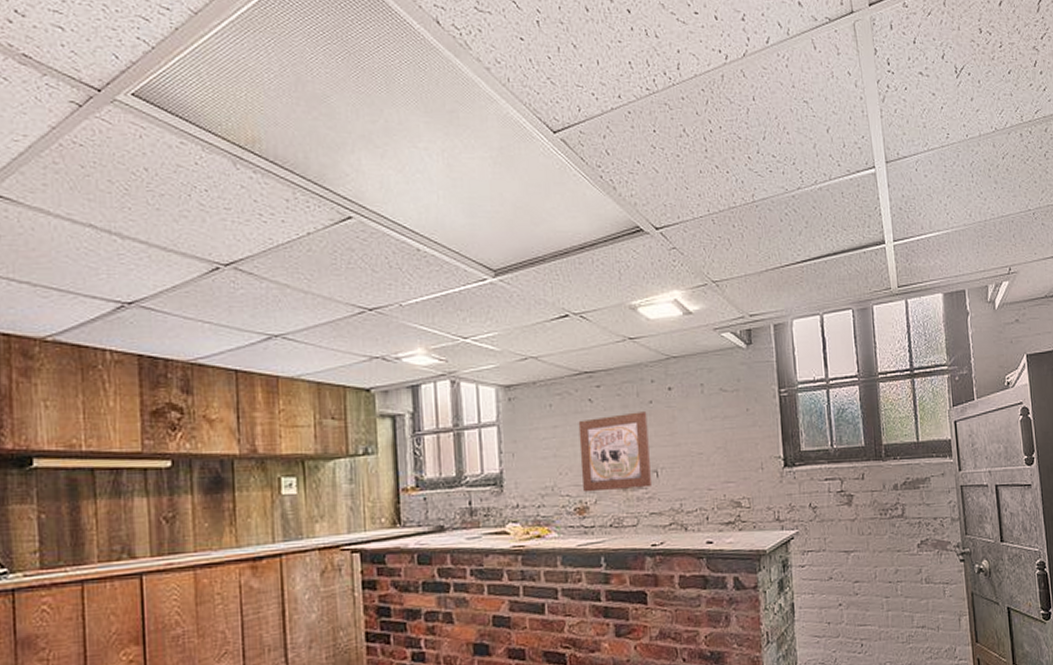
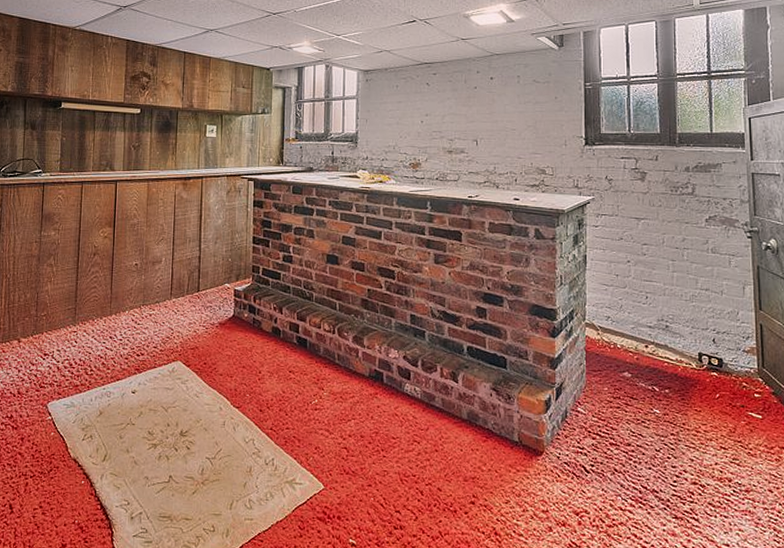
wall art: present [578,412,653,493] -> none [417,94,473,153]

